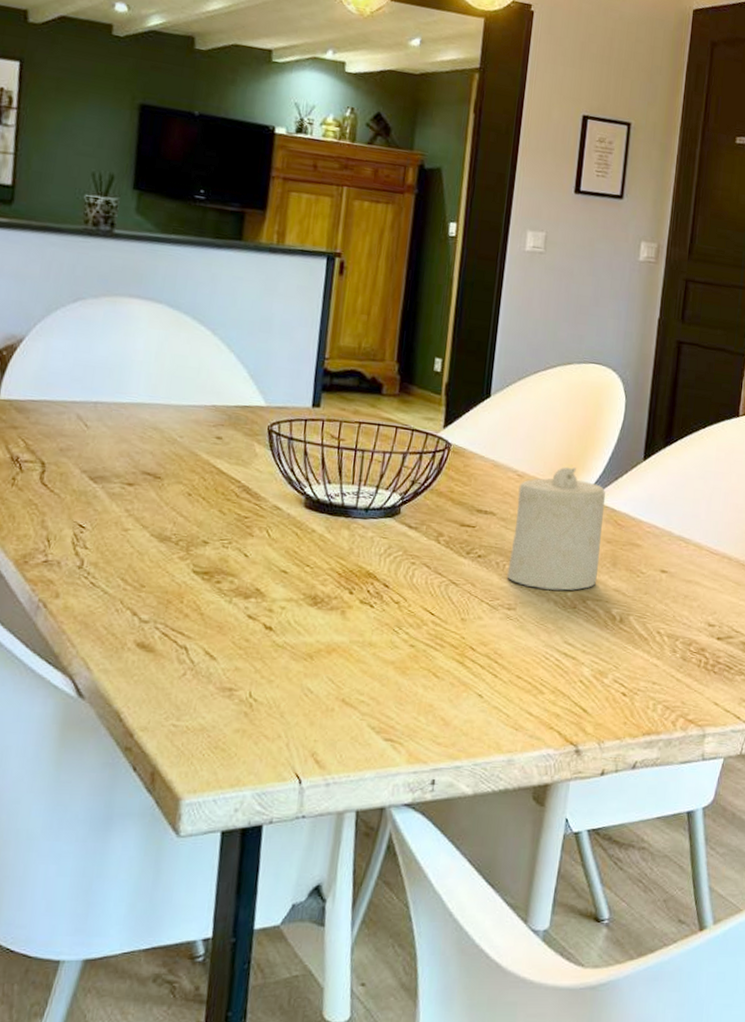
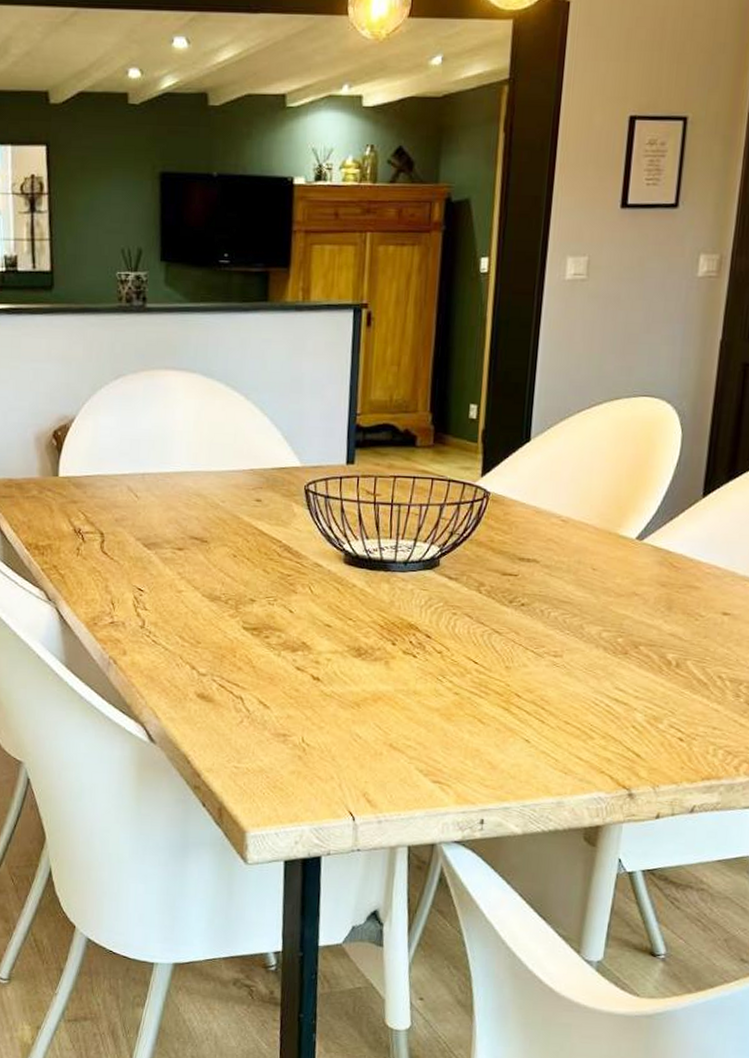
candle: present [507,466,606,591] -> none [552,509,660,637]

